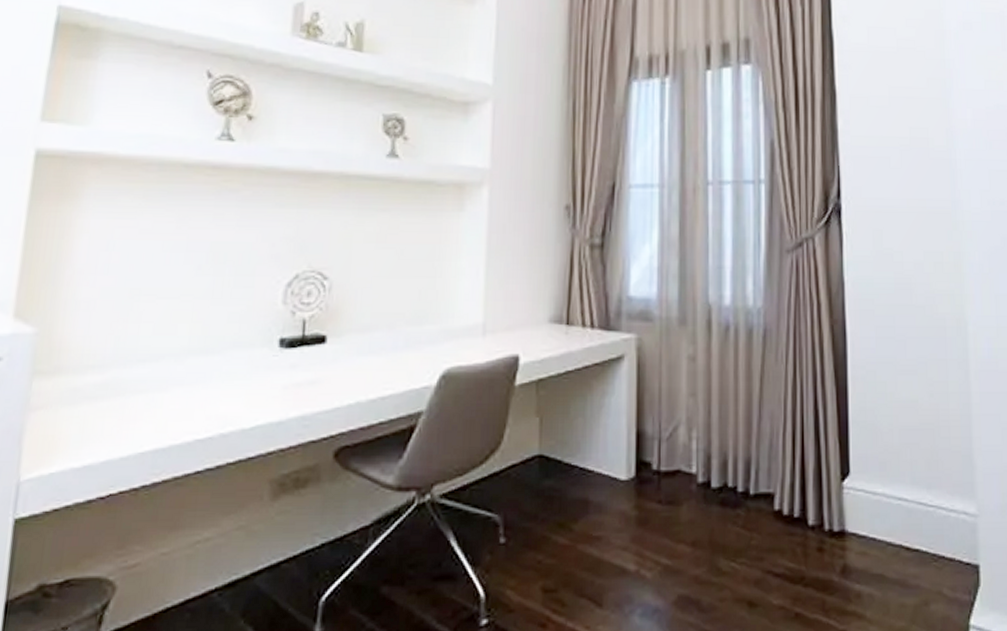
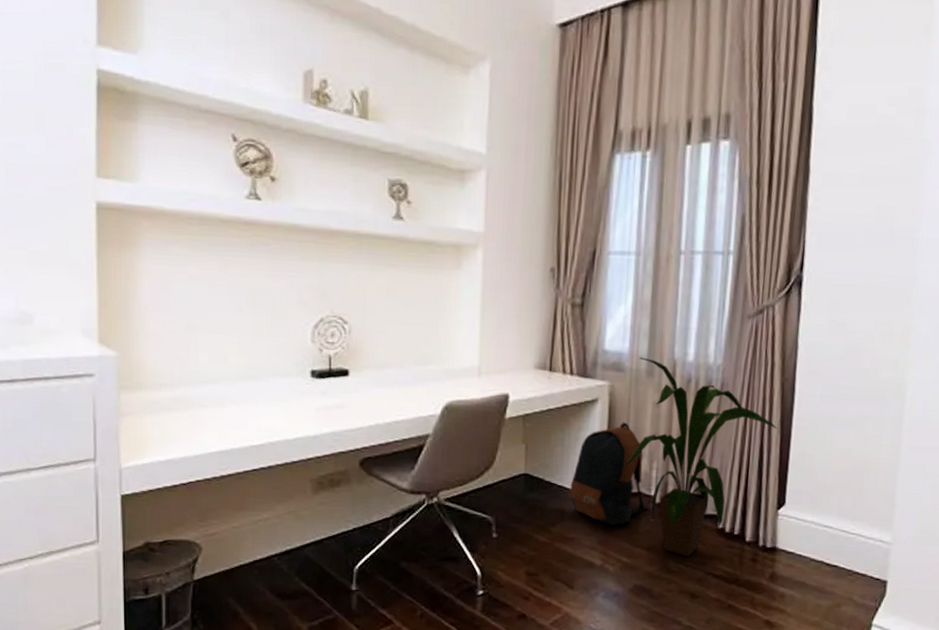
backpack: none [593,382,691,516] -> present [568,422,649,526]
house plant: none [659,303,831,552] -> present [625,357,777,557]

